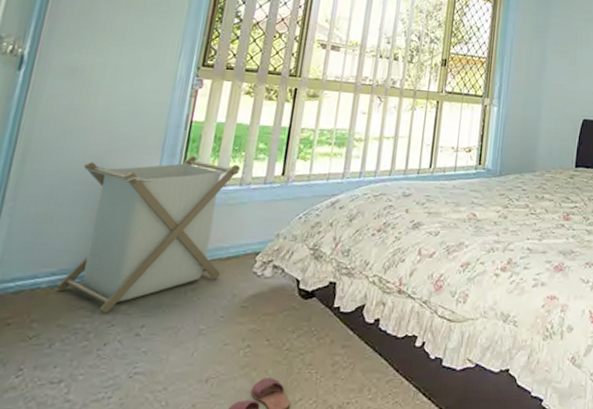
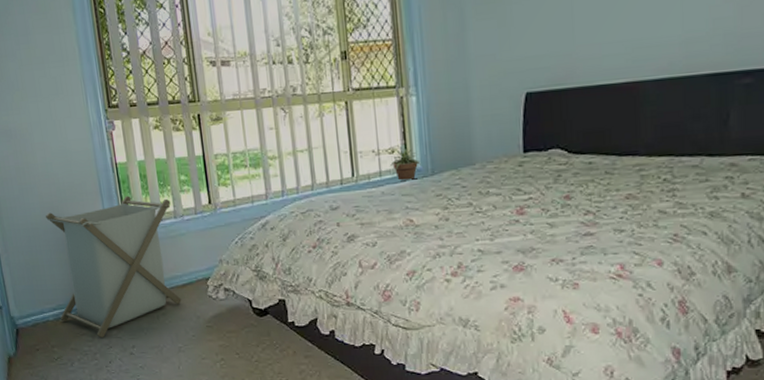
potted plant: none [465,149,492,178] -> present [390,149,421,181]

